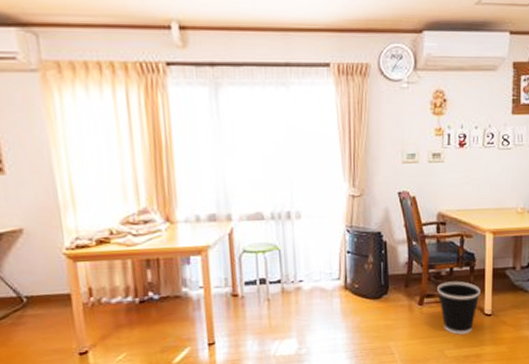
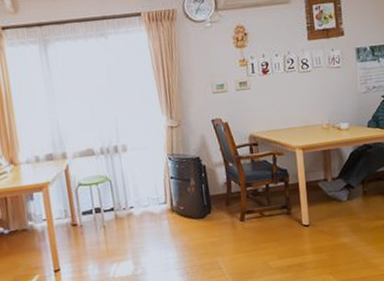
wastebasket: present [437,281,481,335] -> none [256,196,297,247]

